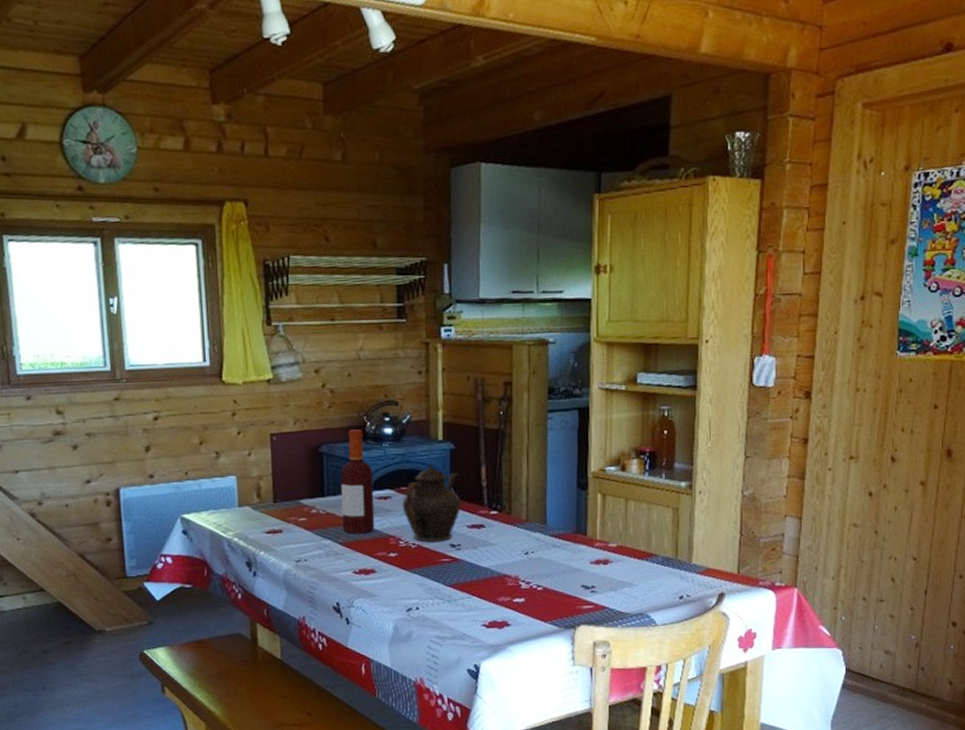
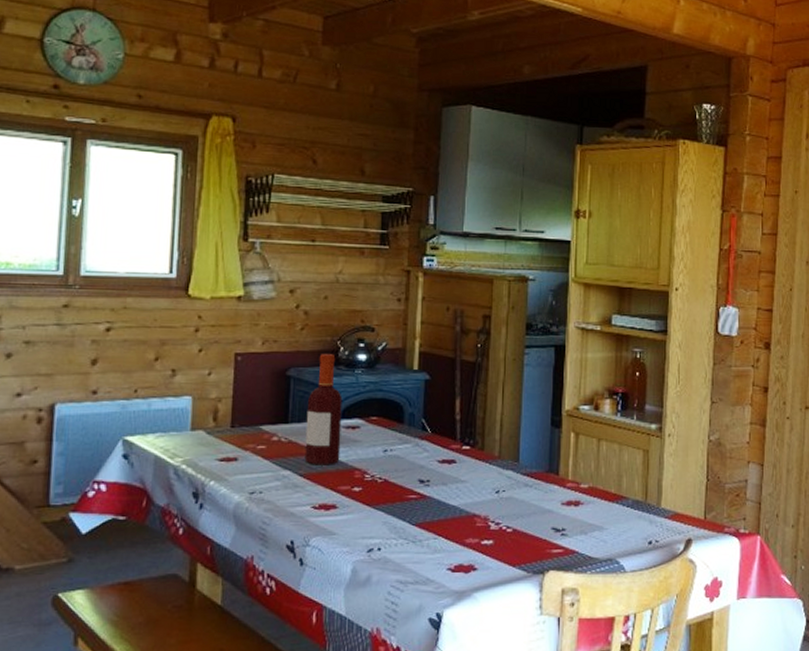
teapot: present [402,463,462,543] -> none [371,393,434,477]

